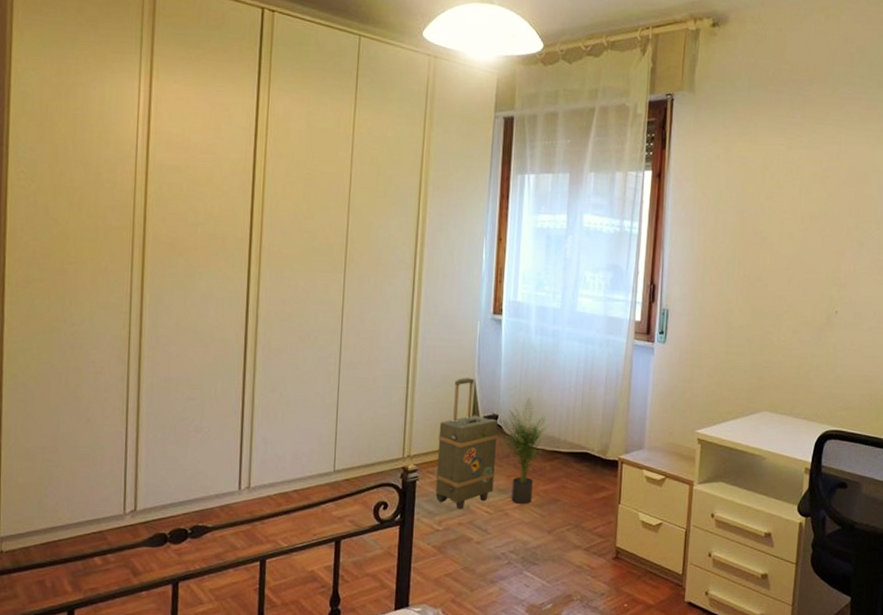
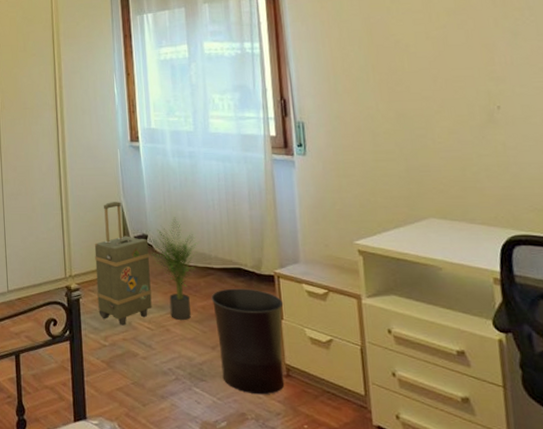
waste bin: none [554,473,623,576] -> present [211,288,285,394]

